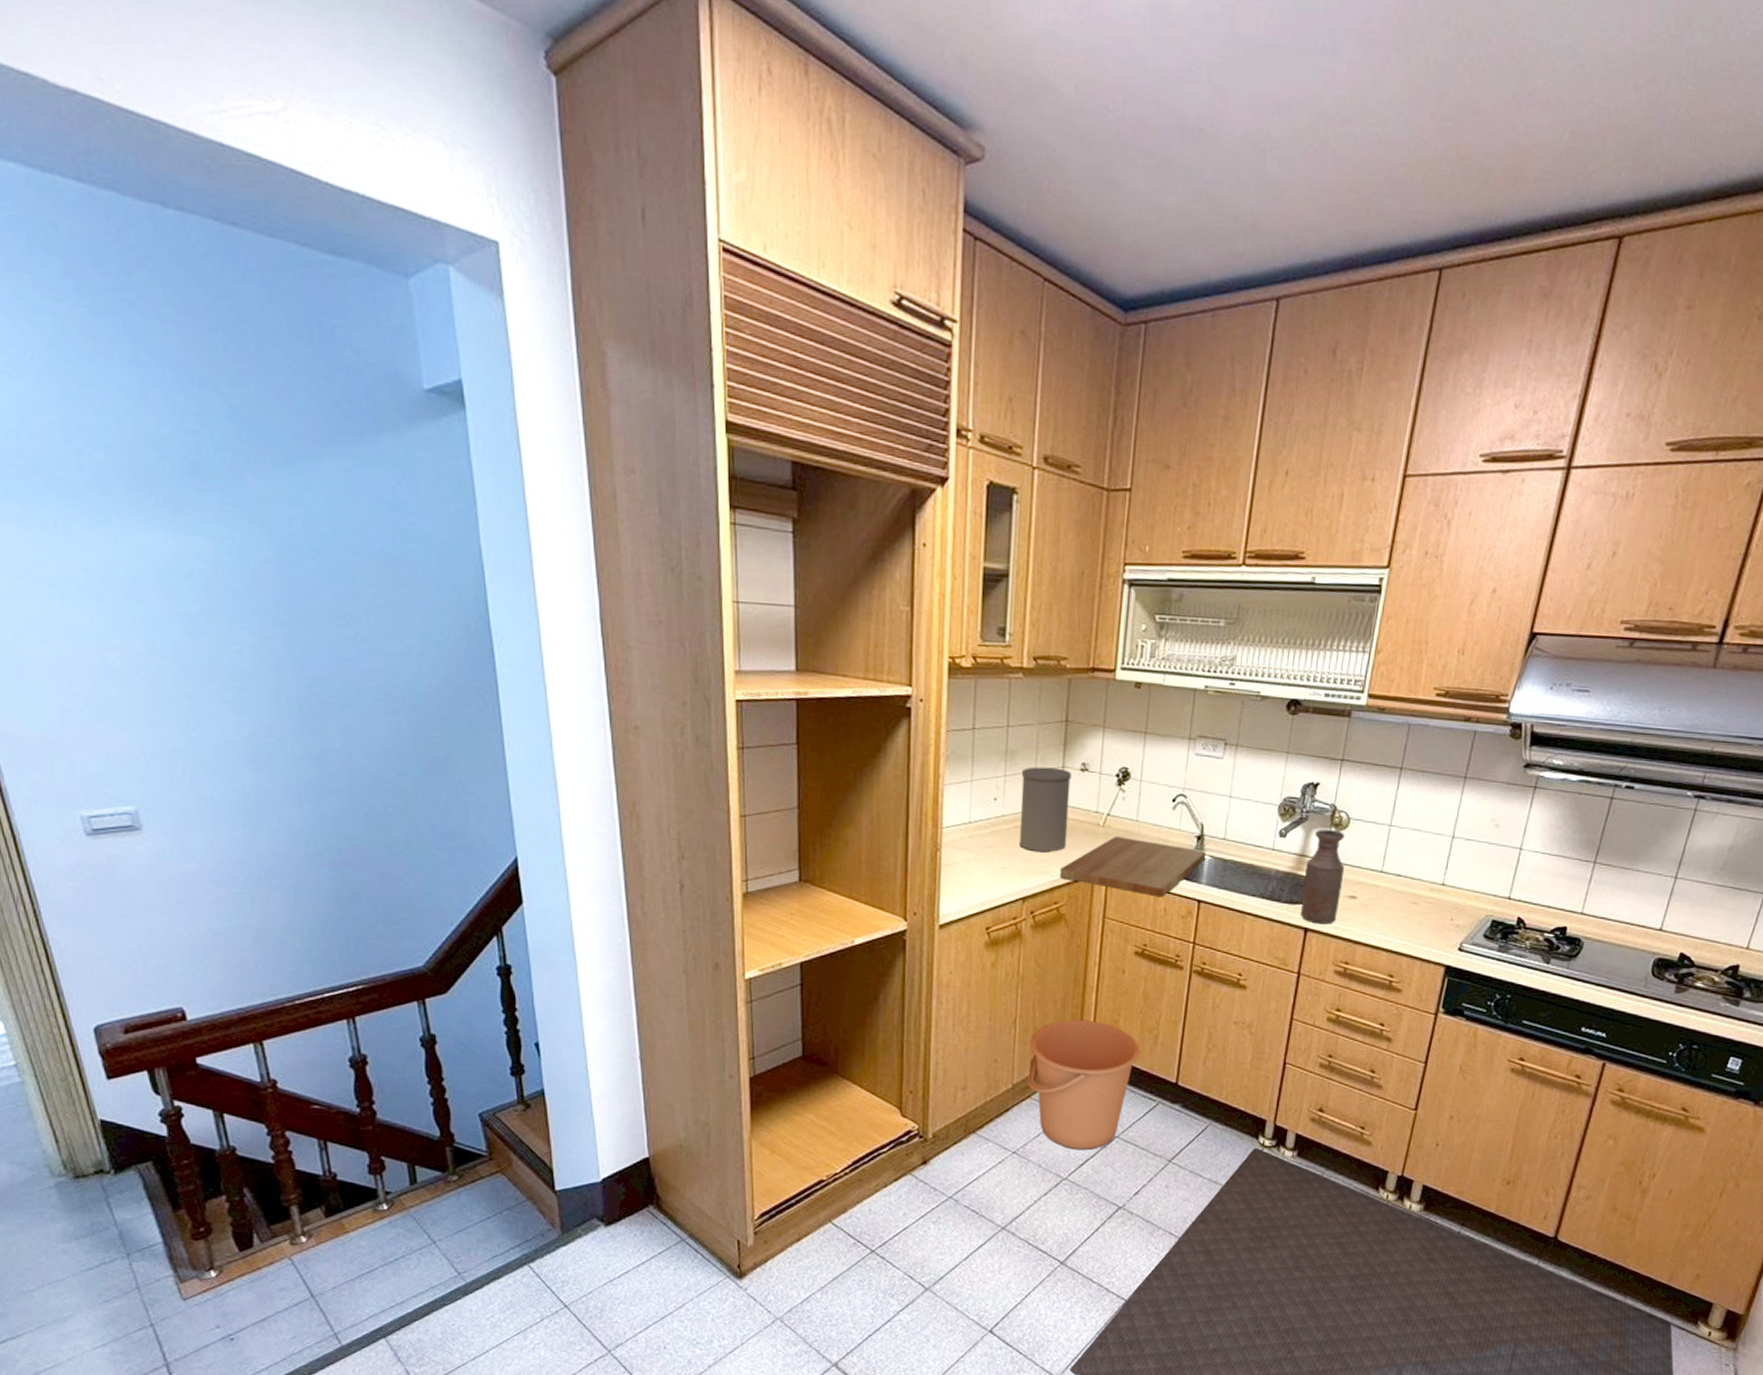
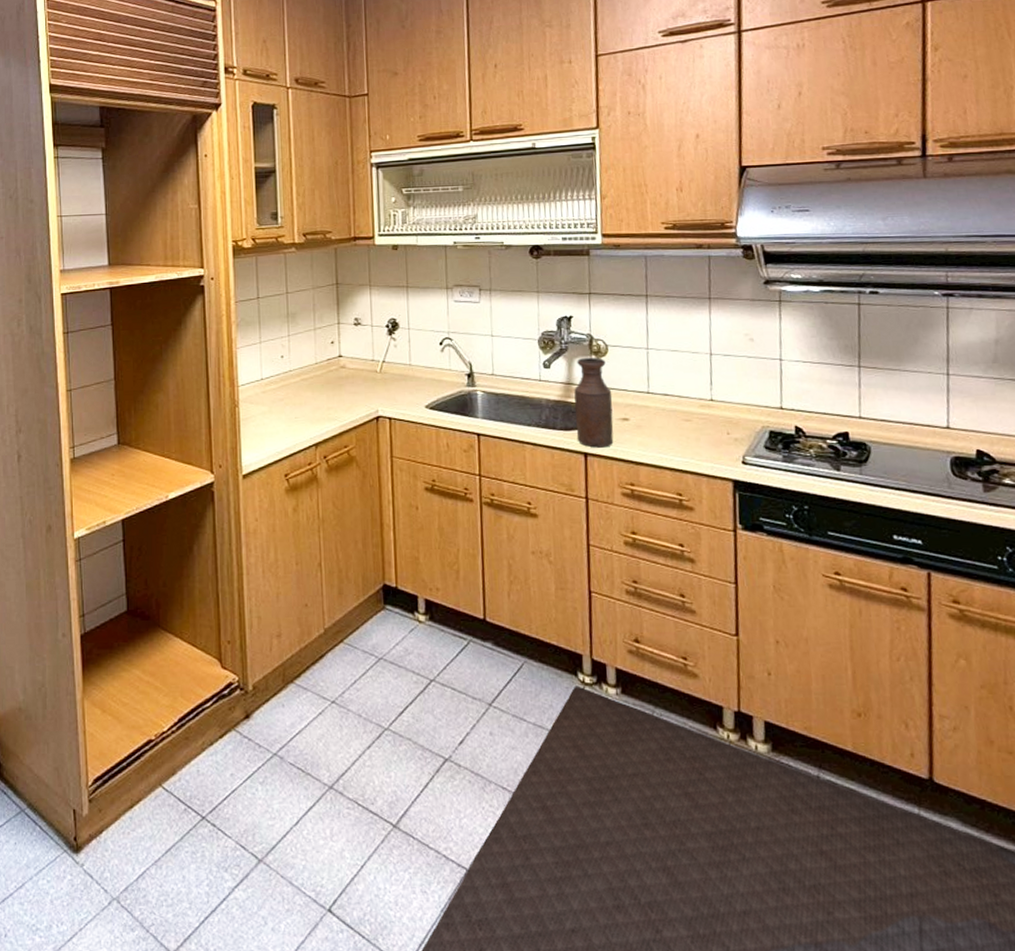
canister: present [1019,766,1071,853] -> none [302,324,349,401]
bucket: present [1028,1019,1141,1151] -> none [337,558,445,697]
cutting board: present [1060,837,1207,898] -> none [347,381,479,434]

